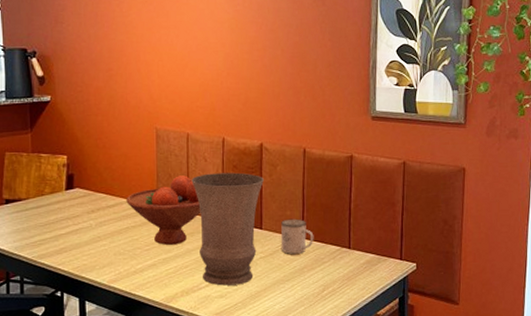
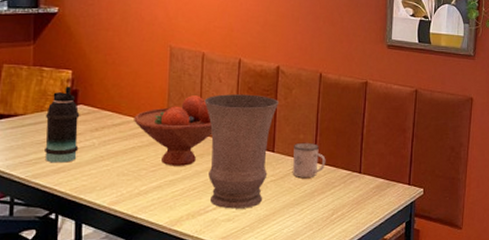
bottle: none [46,170,78,244] -> present [45,86,80,163]

